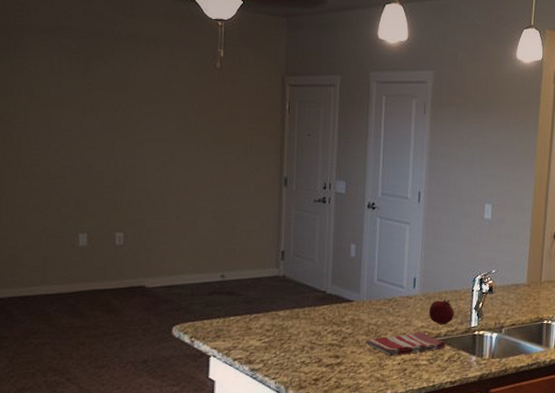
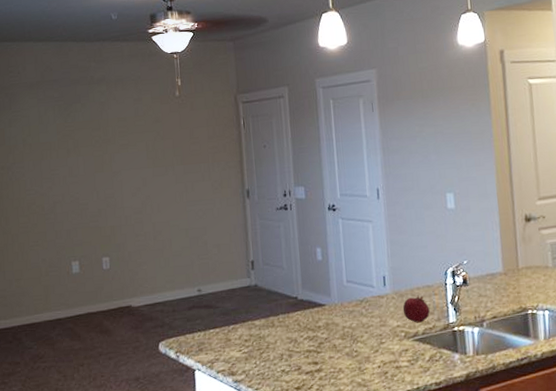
dish towel: present [365,332,445,356] -> none [342,331,425,360]

